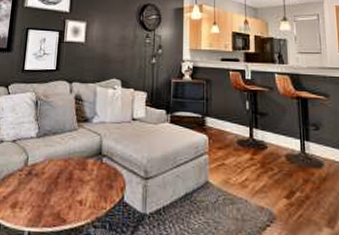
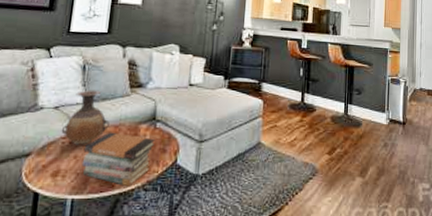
vase: none [18,124,60,178] -> present [61,89,110,145]
book stack: none [36,165,102,223] -> present [81,132,155,187]

